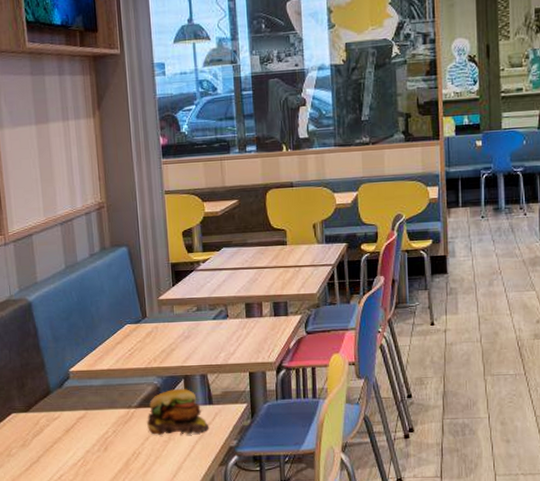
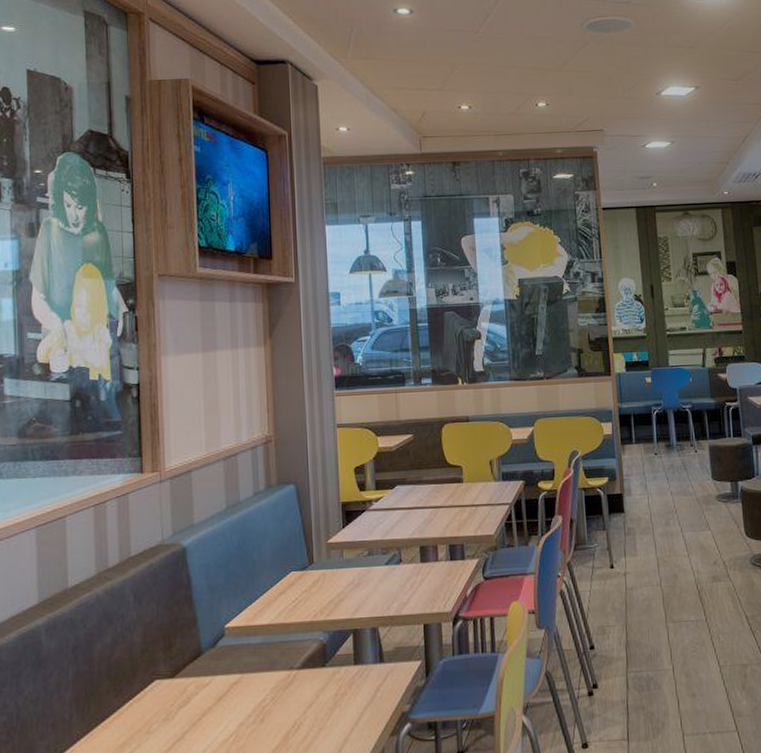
burger: present [146,388,210,435] -> none [309,644,380,701]

